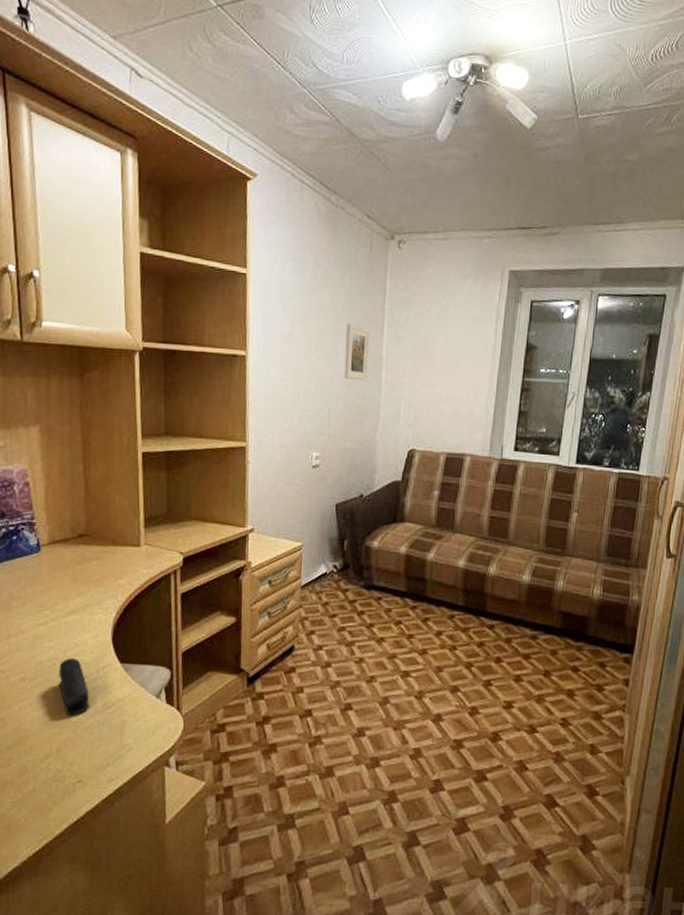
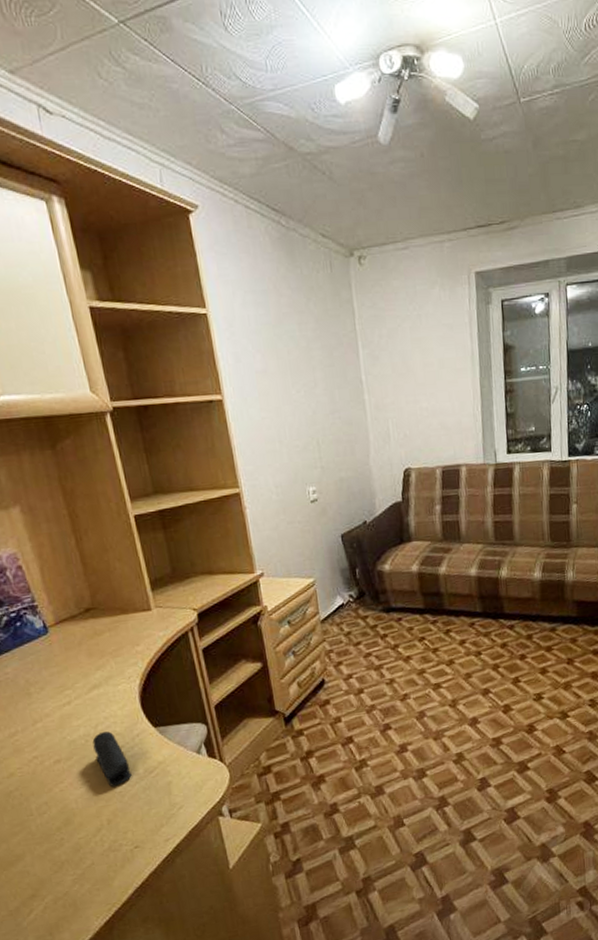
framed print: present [344,323,370,381] -> none [320,350,351,408]

